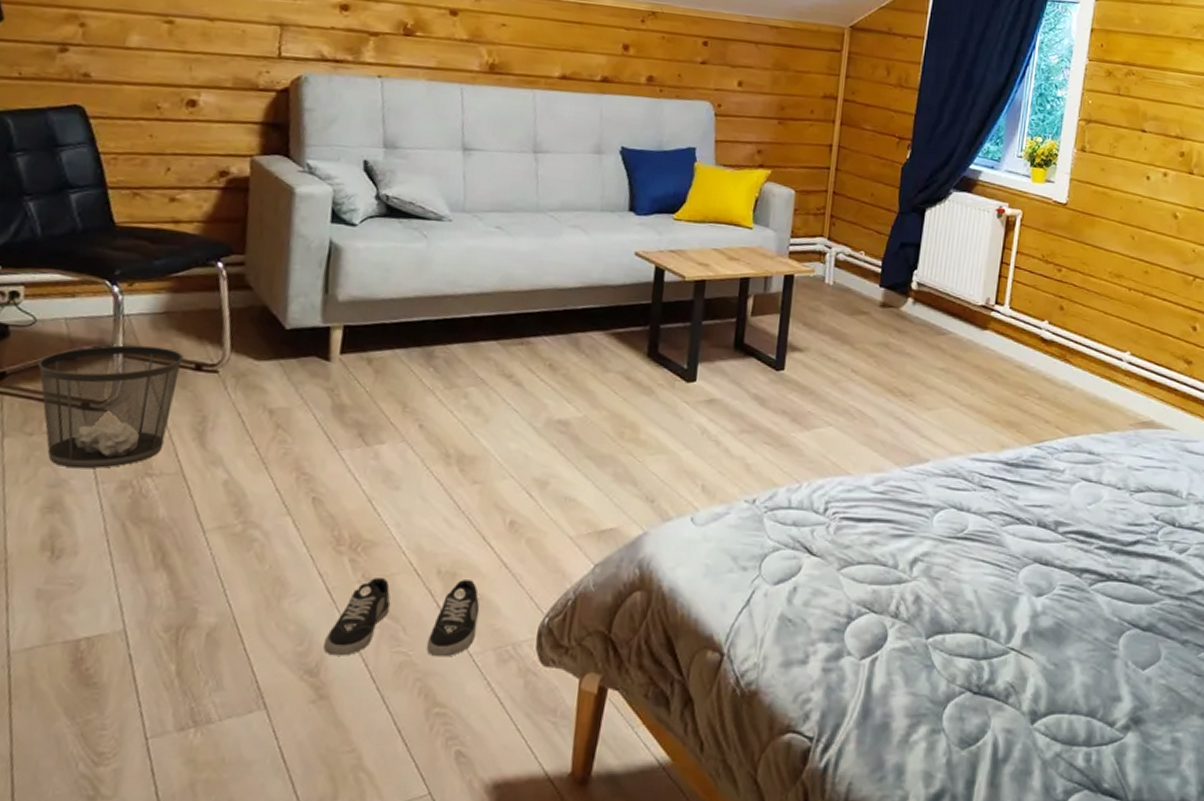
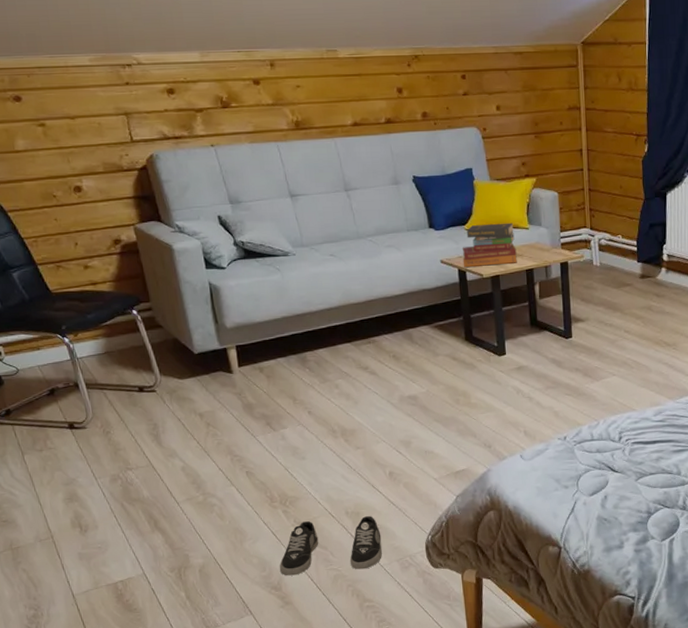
waste bin: present [38,345,184,469] -> none [29,378,133,471]
books: none [663,215,735,268] -> present [462,222,517,267]

